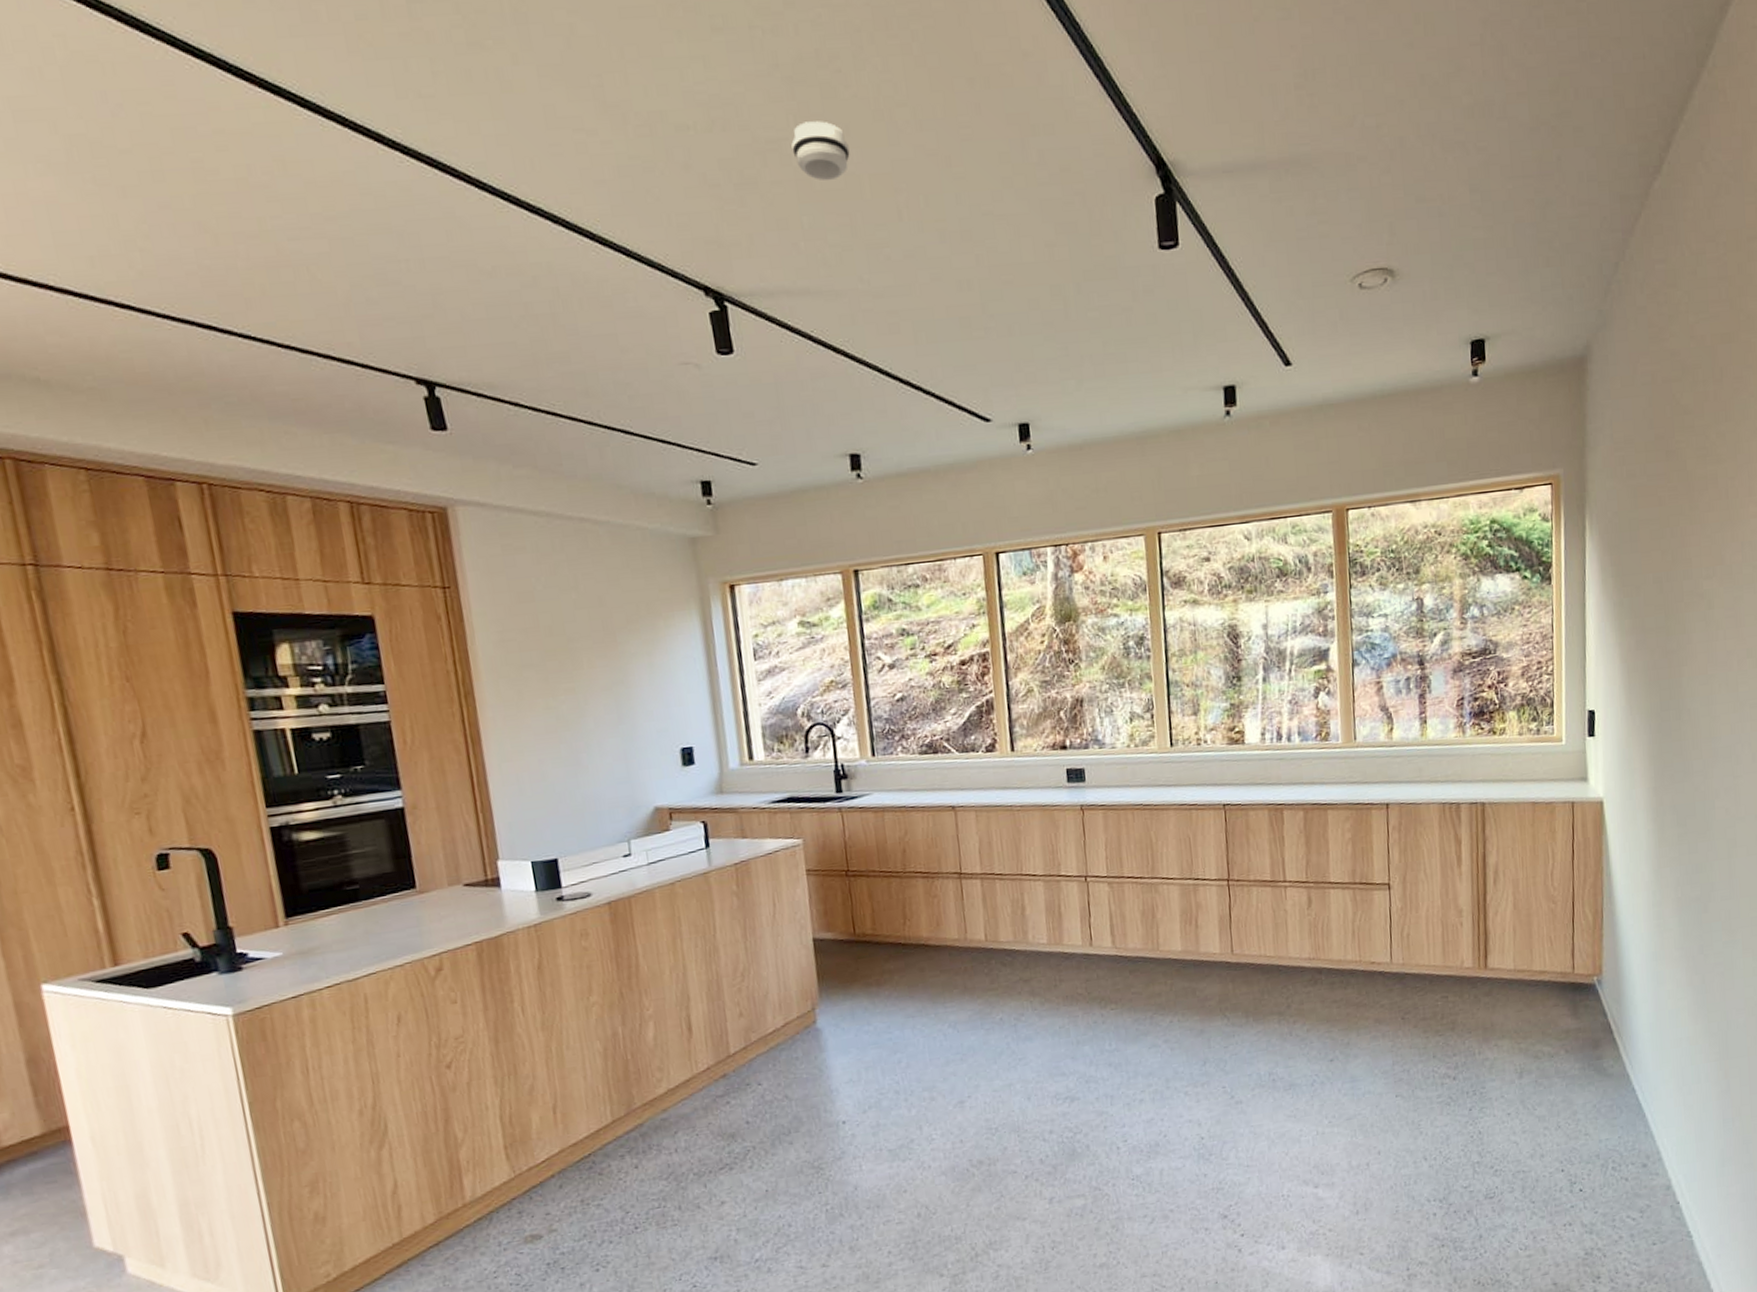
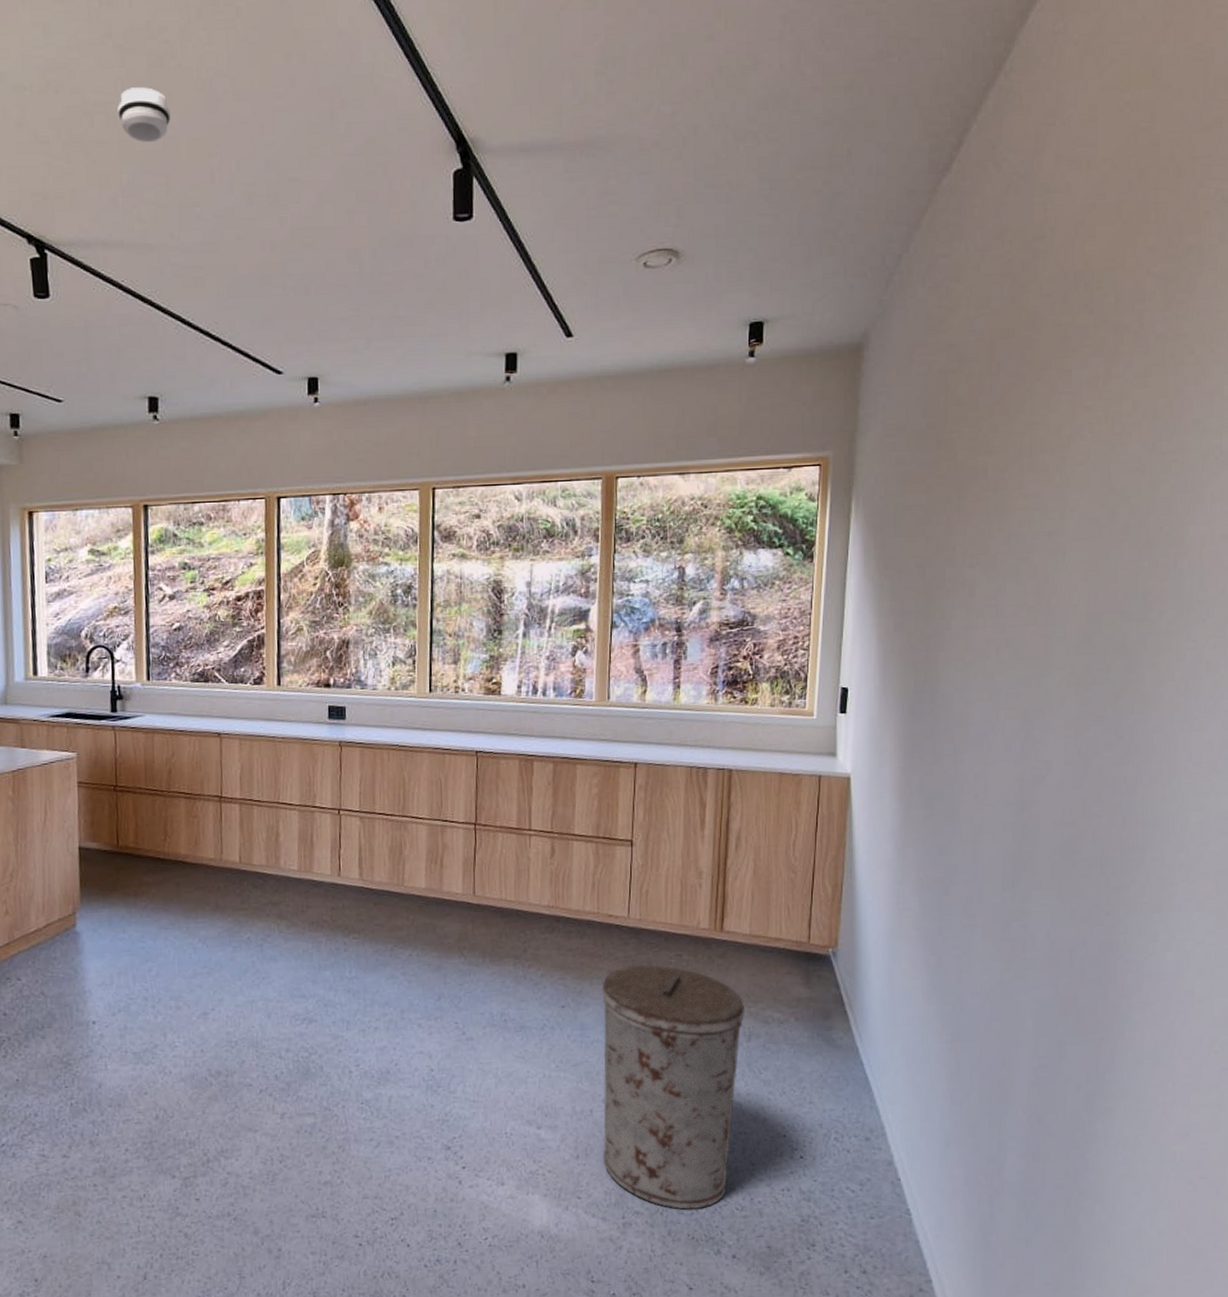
trash can: none [1369,1009,1515,1255] -> present [602,965,744,1210]

